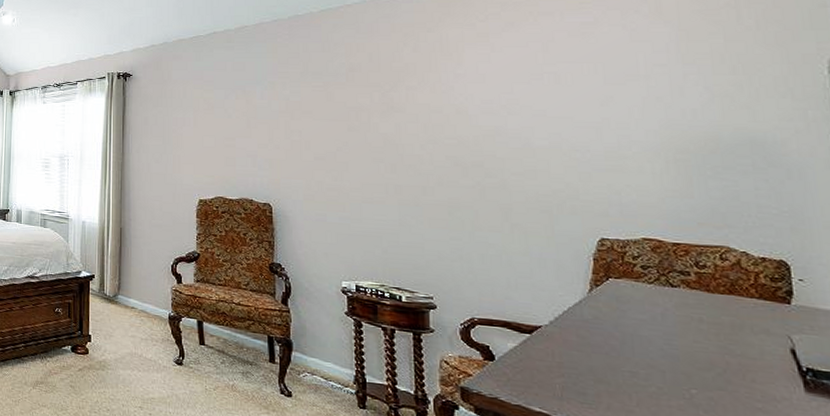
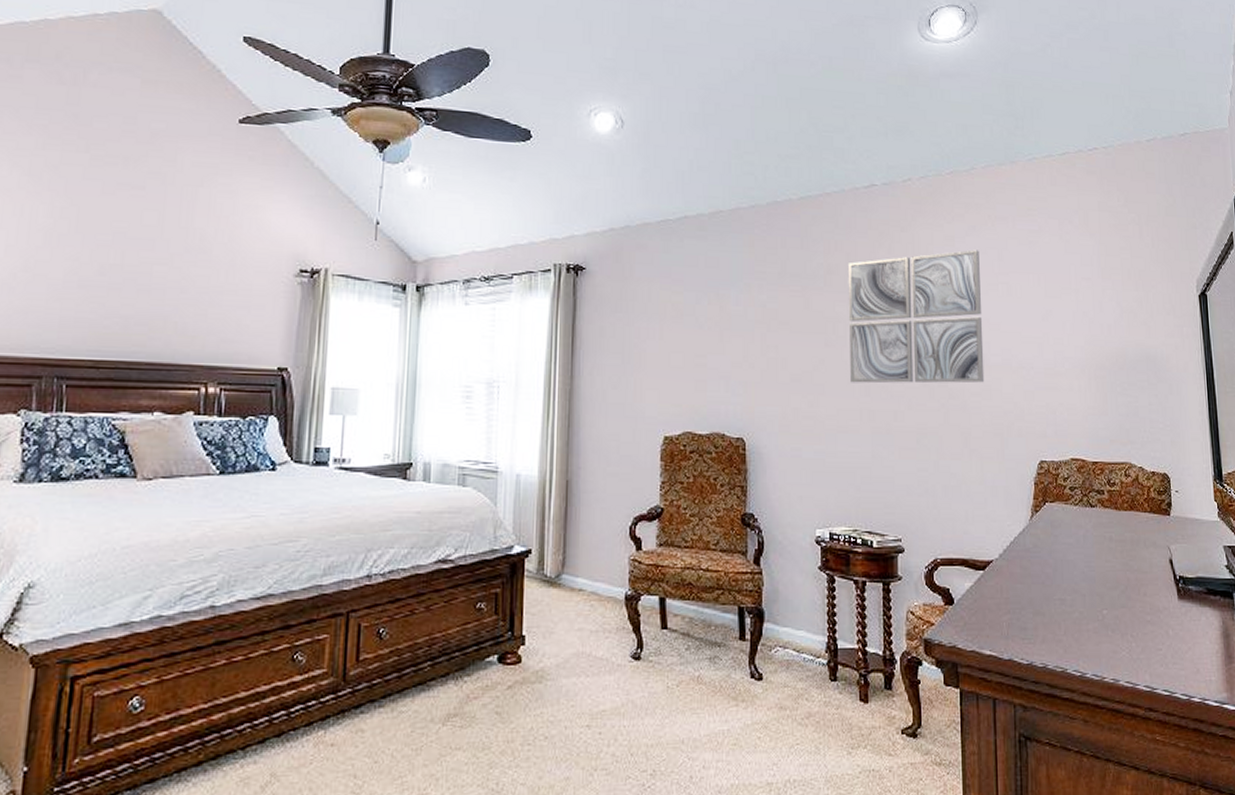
wall art: none [370,44,528,164] -> present [847,250,985,384]

